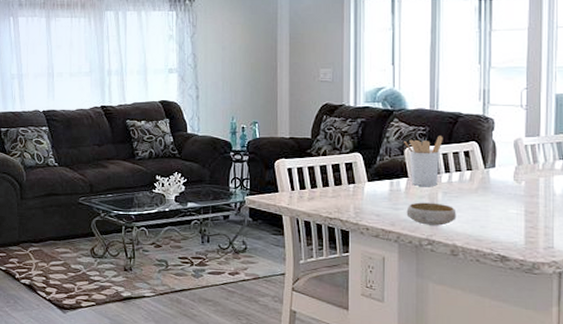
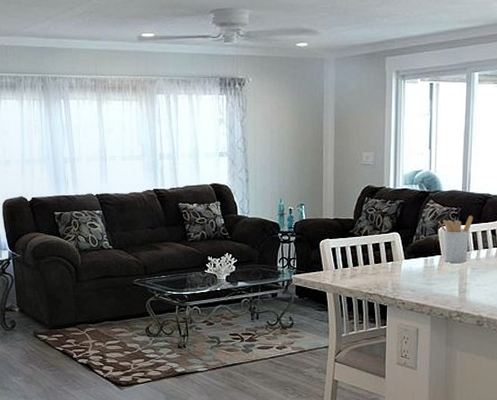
bowl: present [406,202,457,226] -> none [438,278,483,299]

